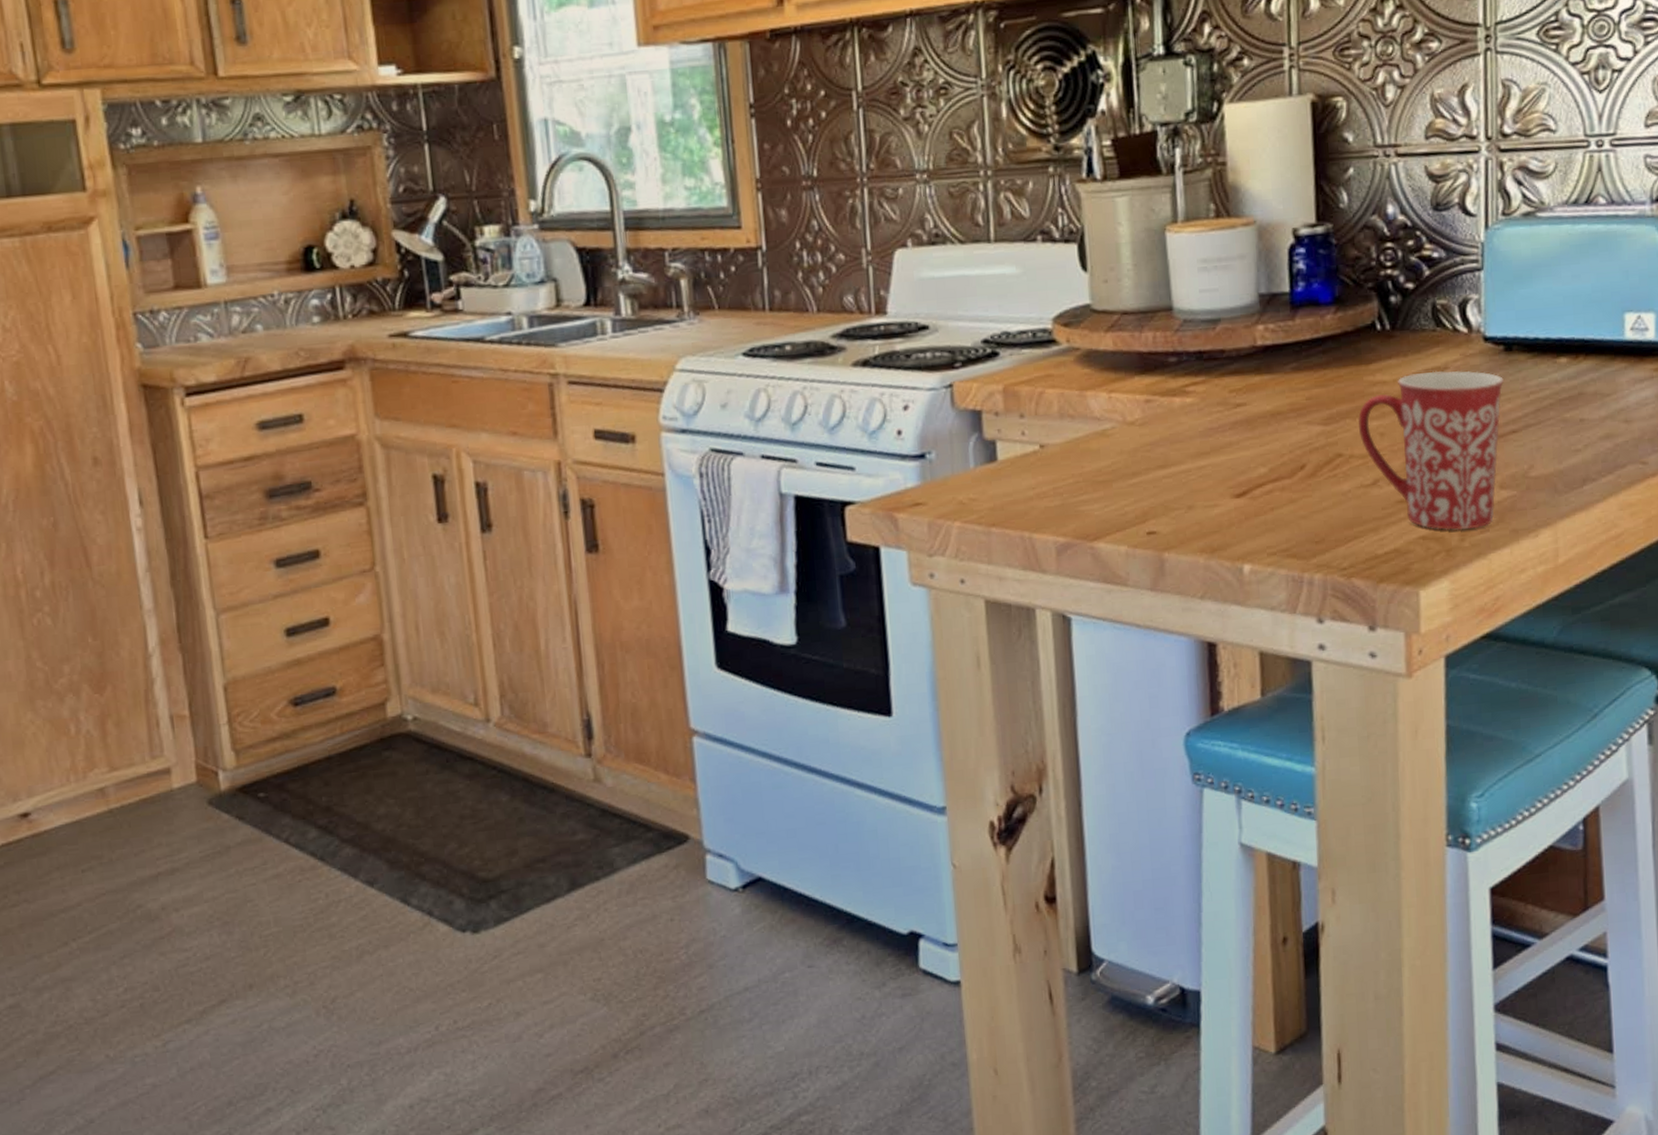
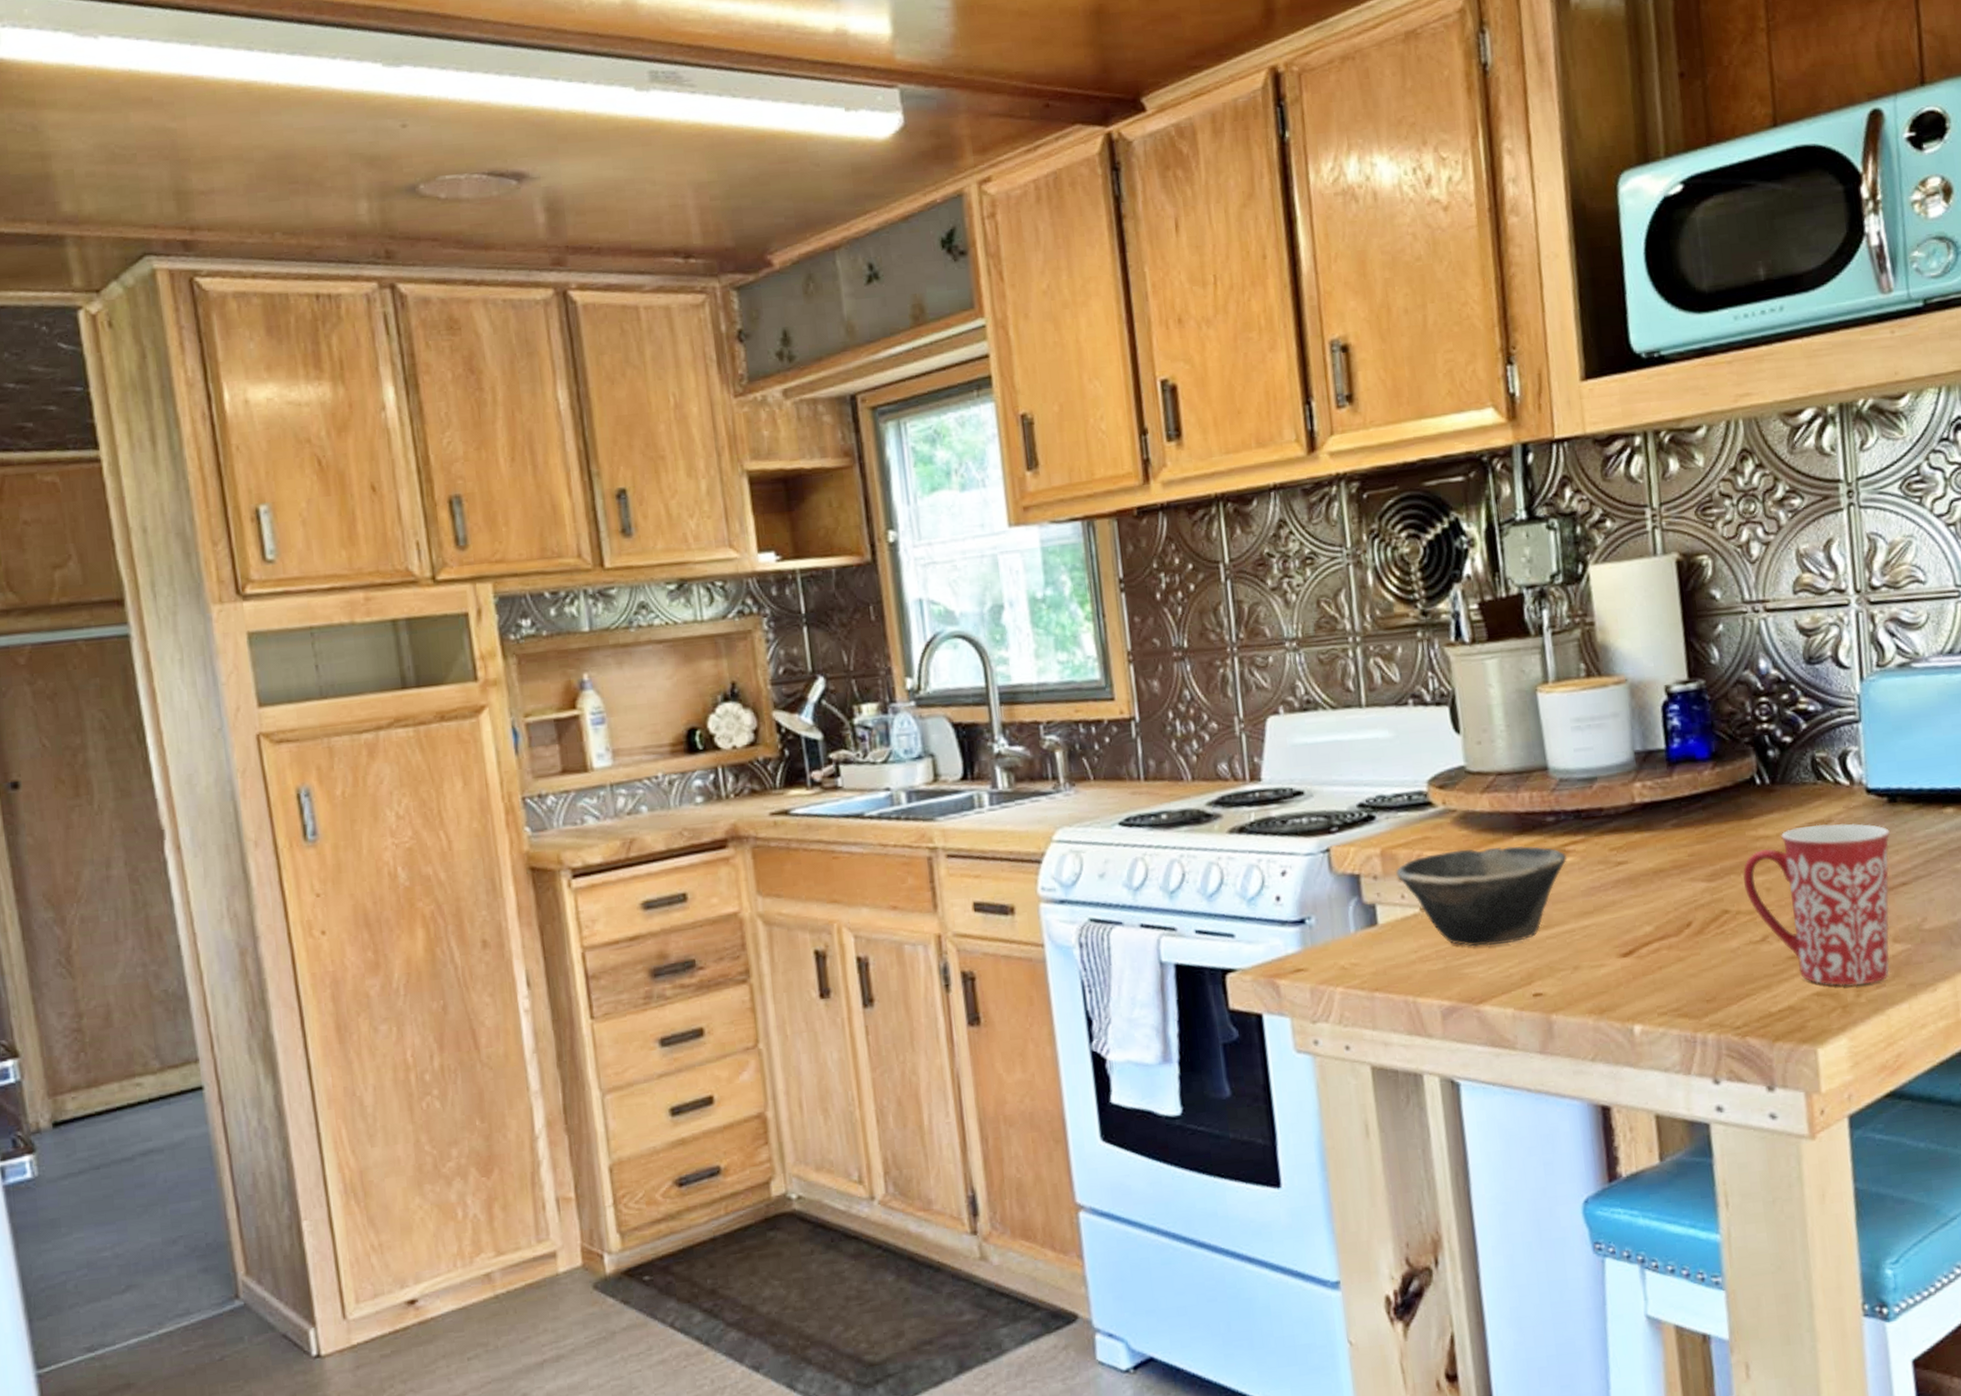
bowl: none [1016,385,1188,485] -> present [1395,846,1568,947]

